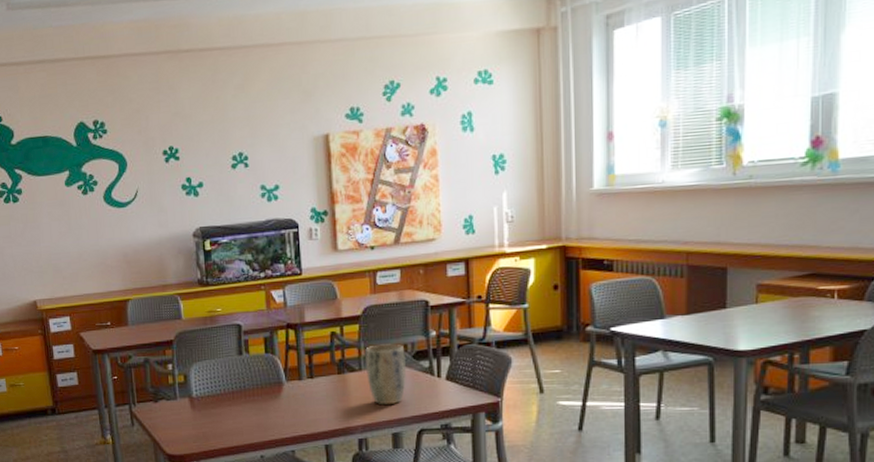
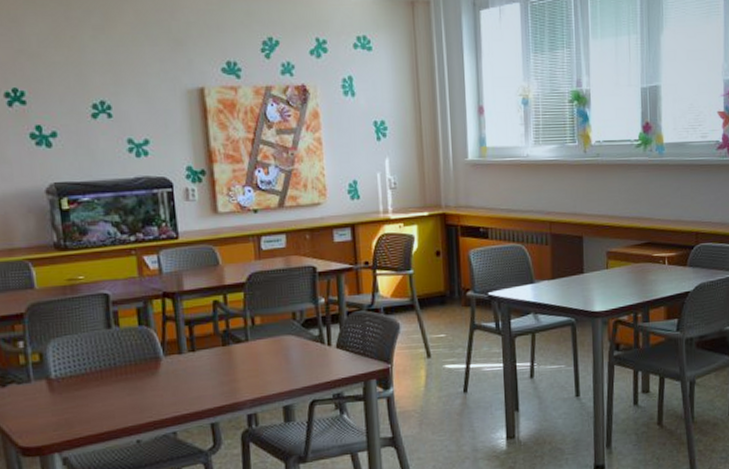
plant pot: present [365,344,406,404] -> none [252,312,296,377]

